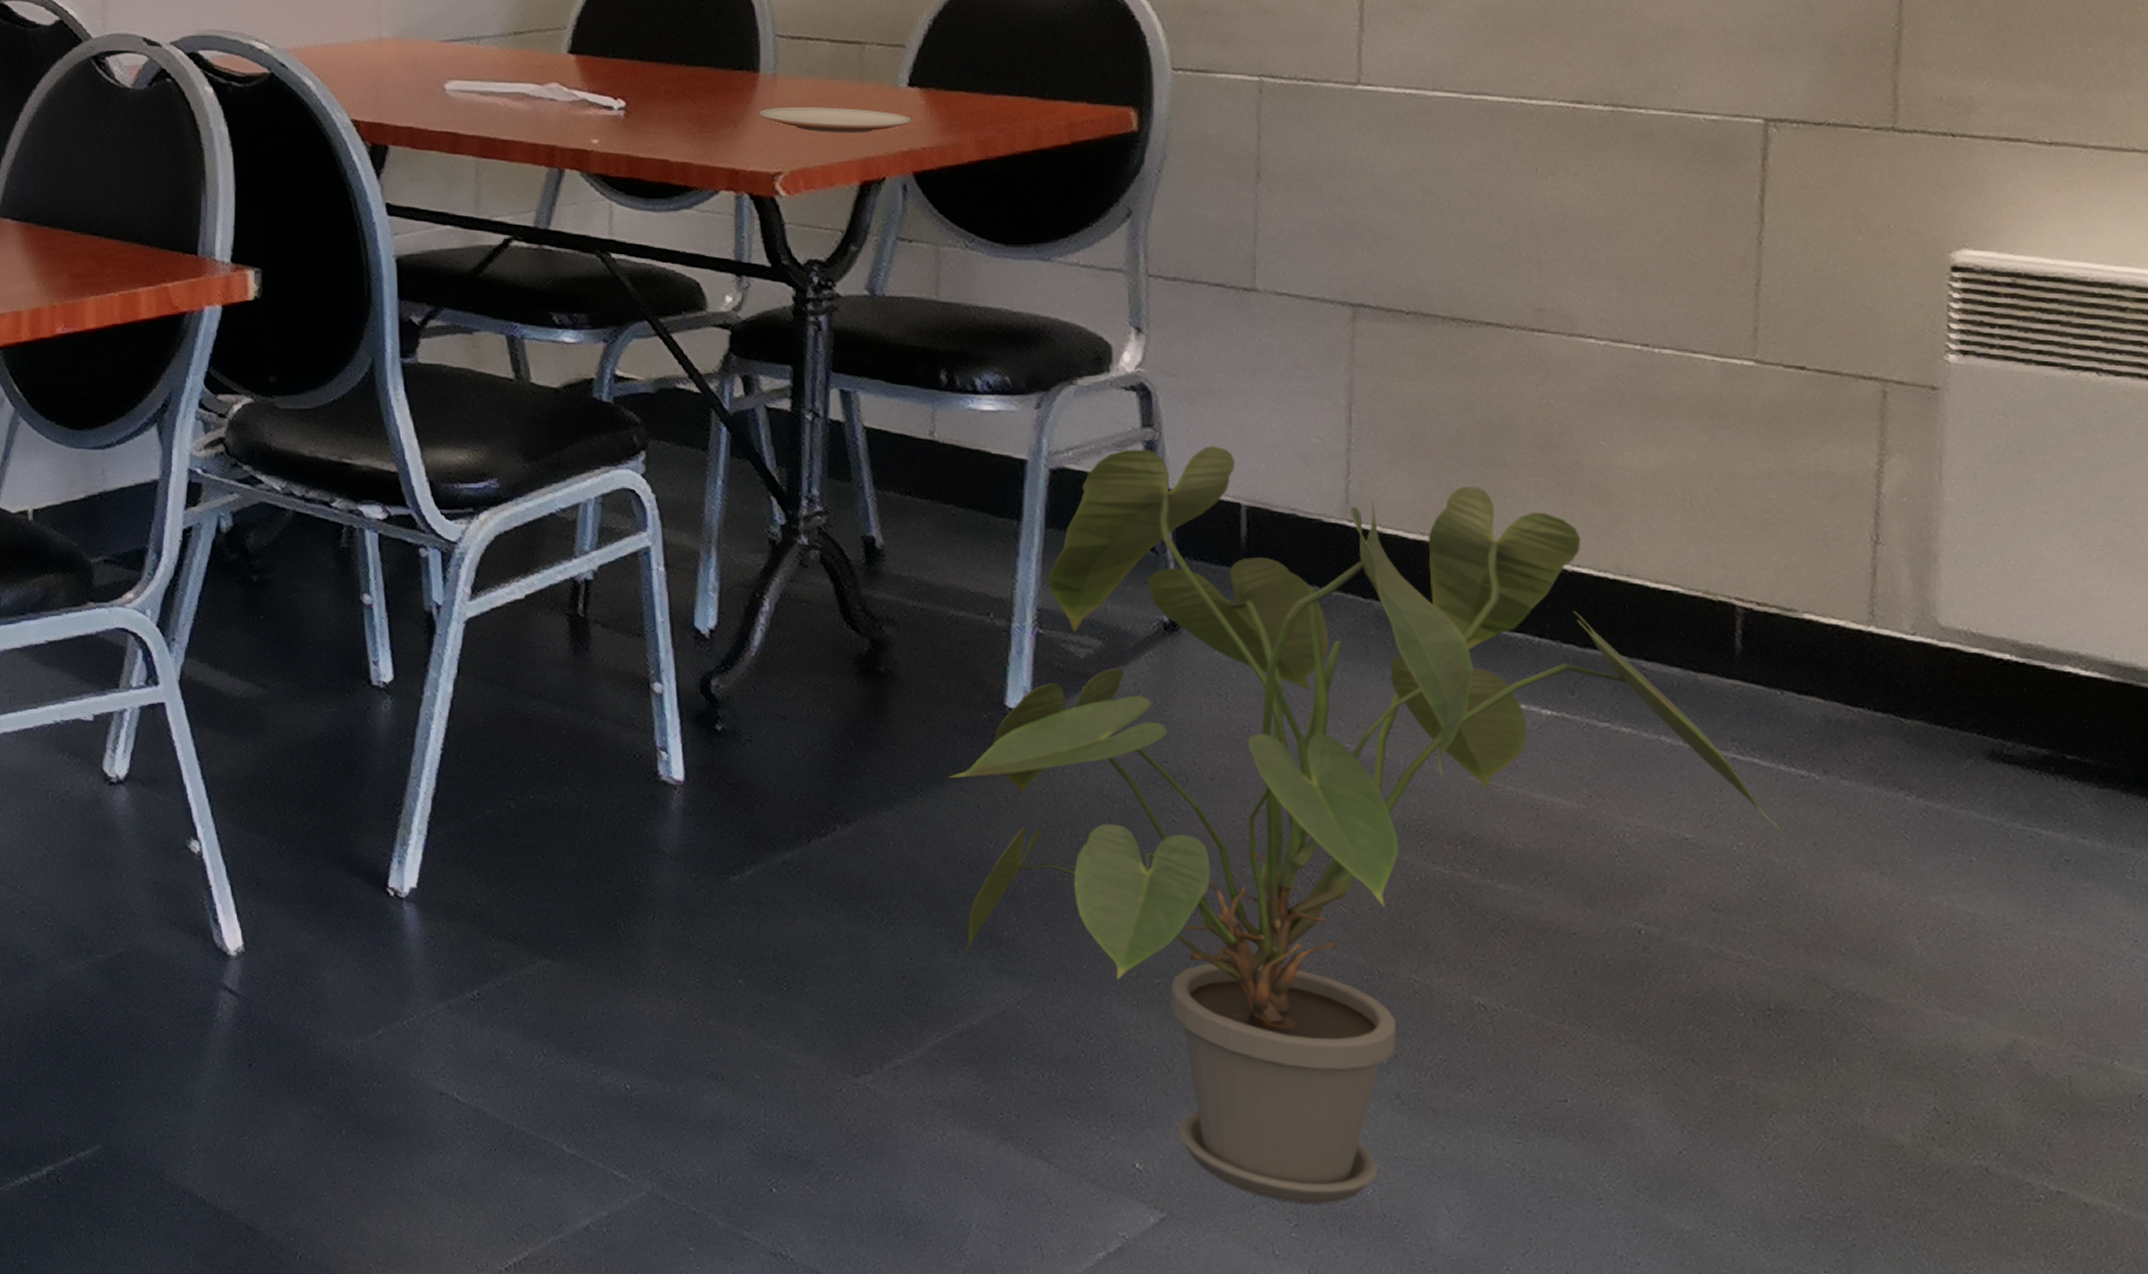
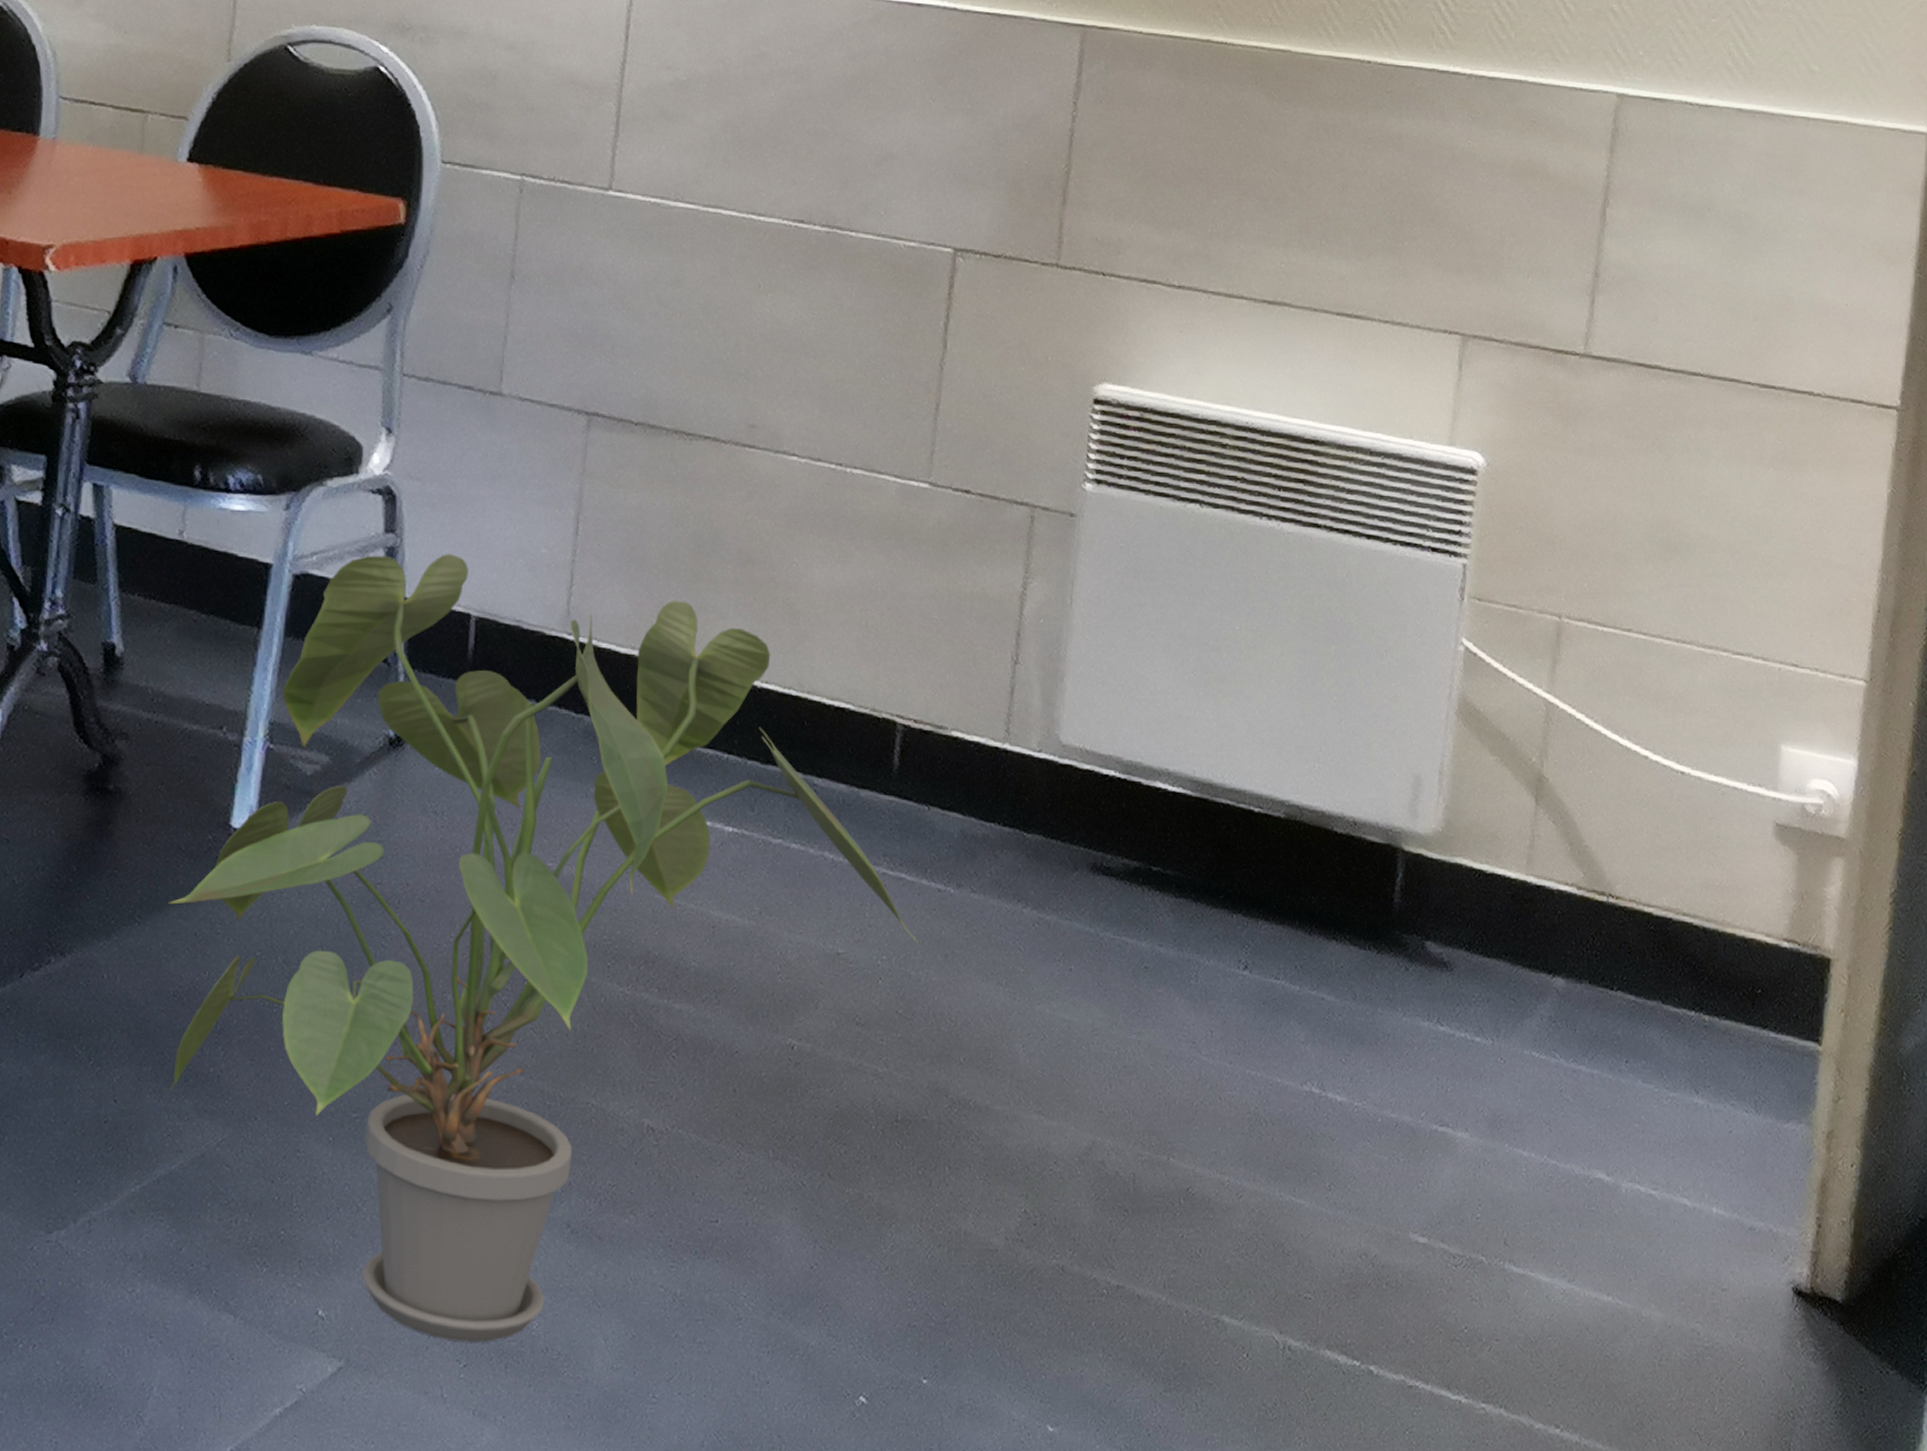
plate: present [759,107,912,134] -> none [35,175,188,209]

